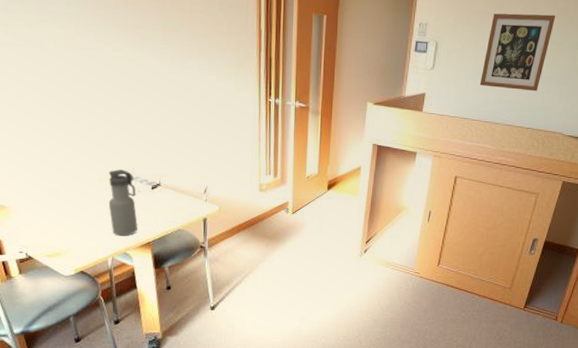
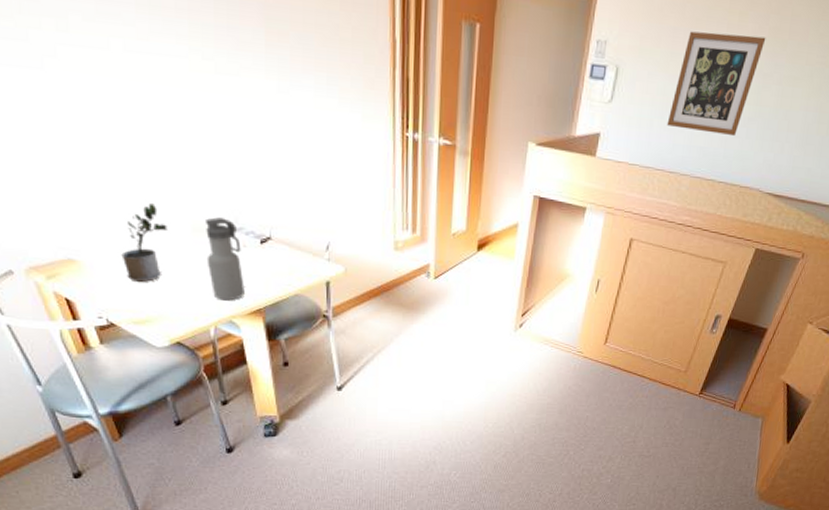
potted plant: none [41,160,79,222] -> present [121,204,167,282]

